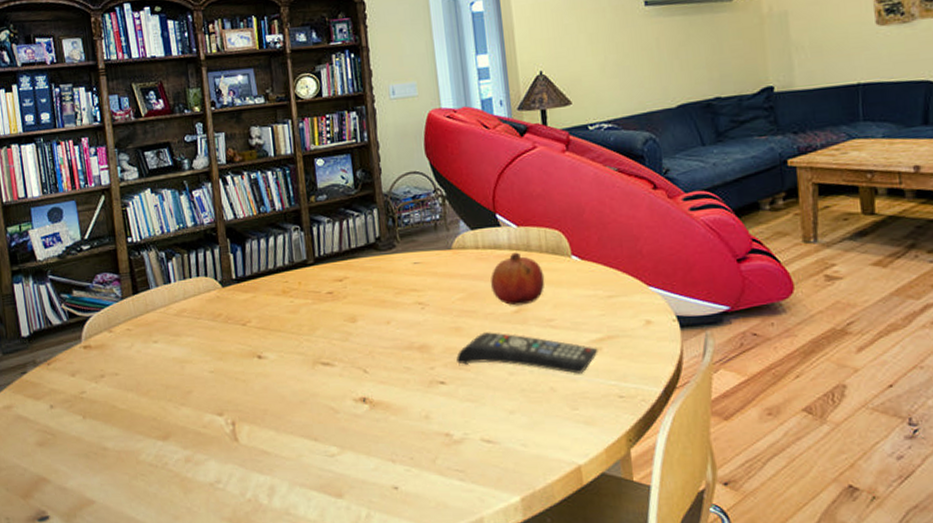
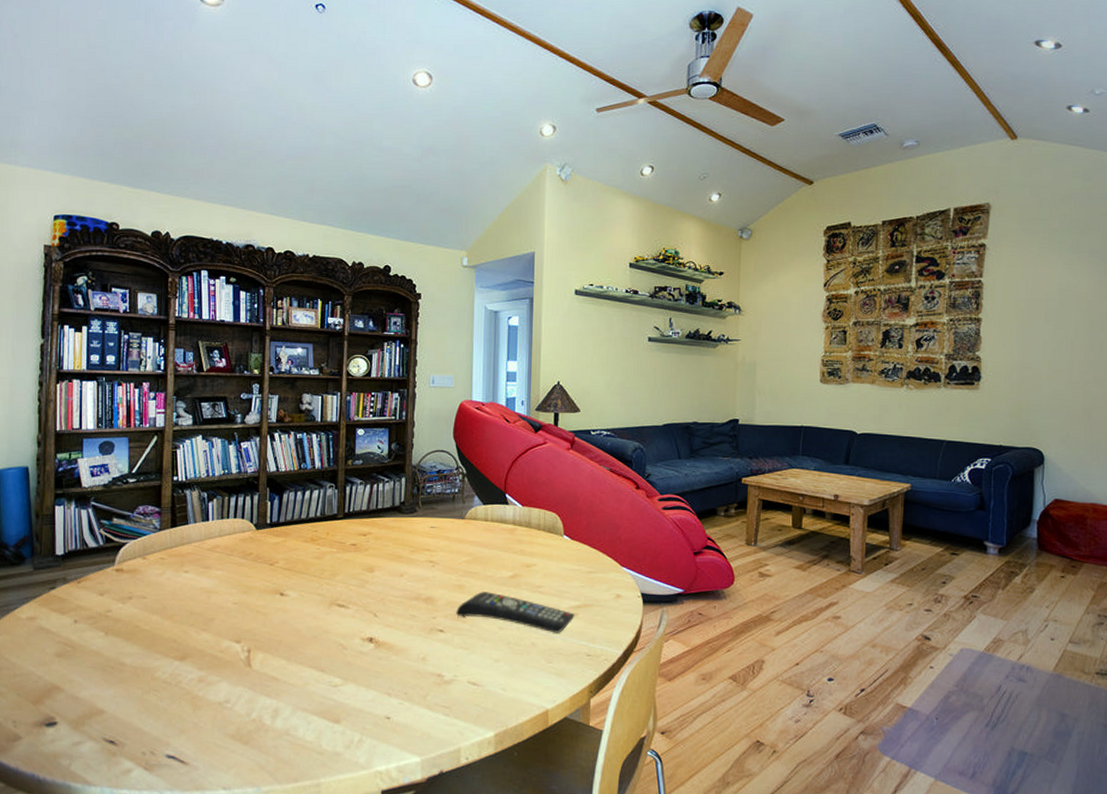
fruit: present [491,252,545,306] -> none [494,527,539,572]

